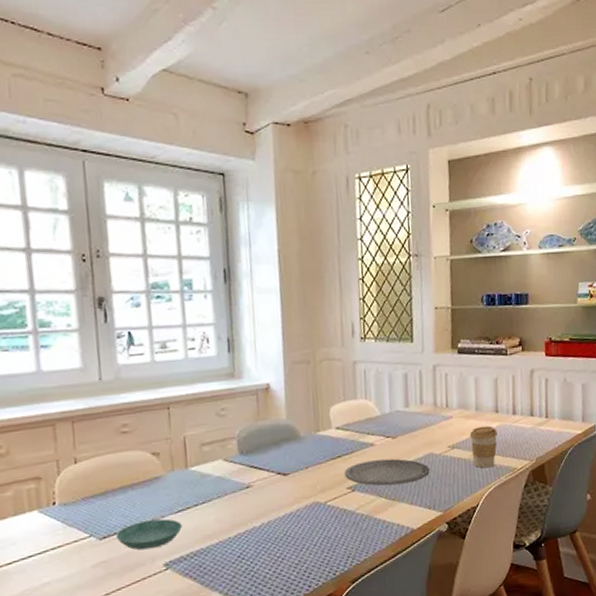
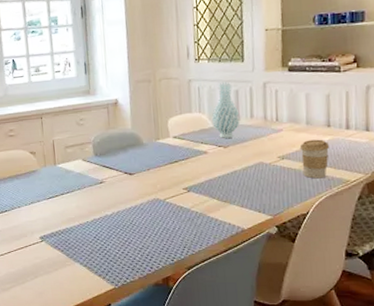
saucer: present [116,519,182,550] -> none [7,202,52,225]
plate: present [344,458,430,486] -> none [180,165,260,189]
vase: none [379,364,410,428] -> present [212,81,240,138]

